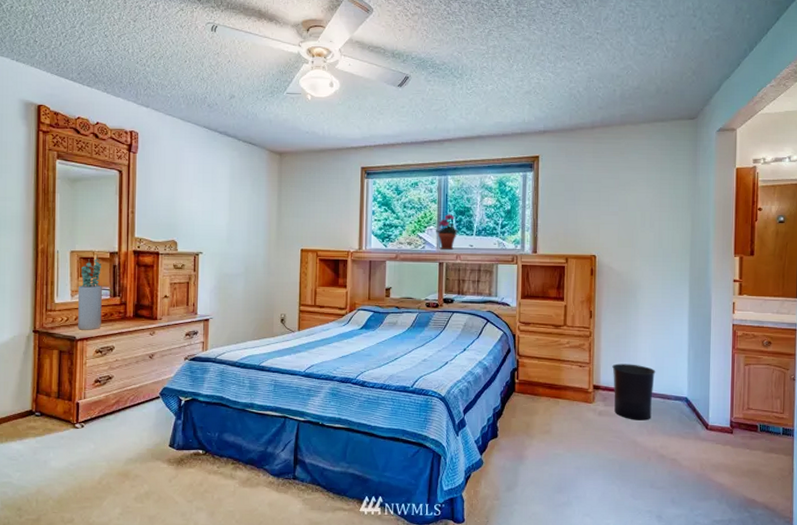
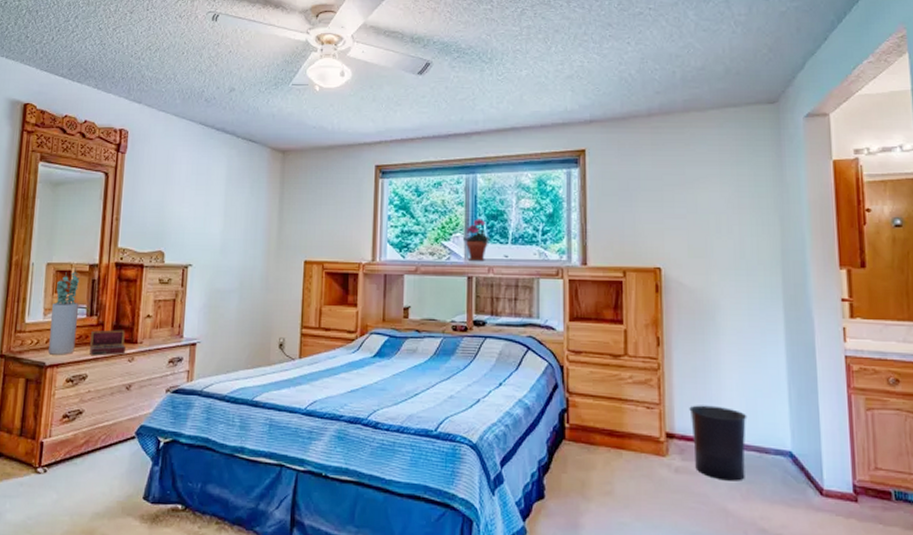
wooden box: none [114,308,148,331] -> present [89,329,127,356]

